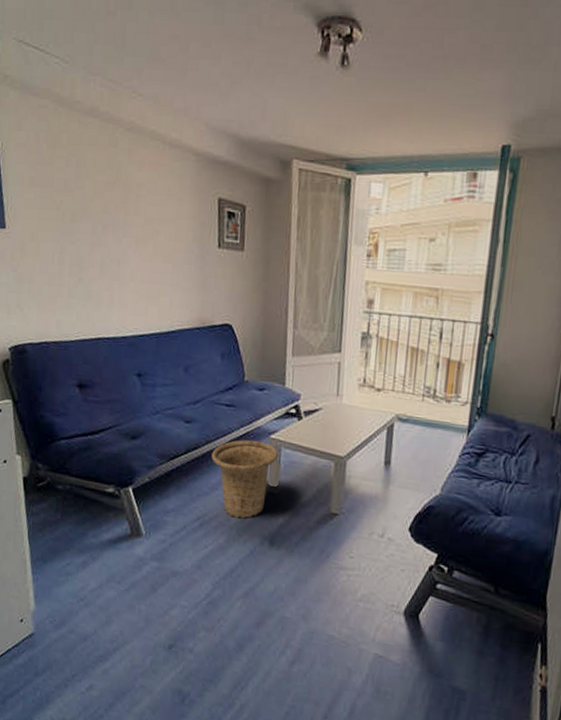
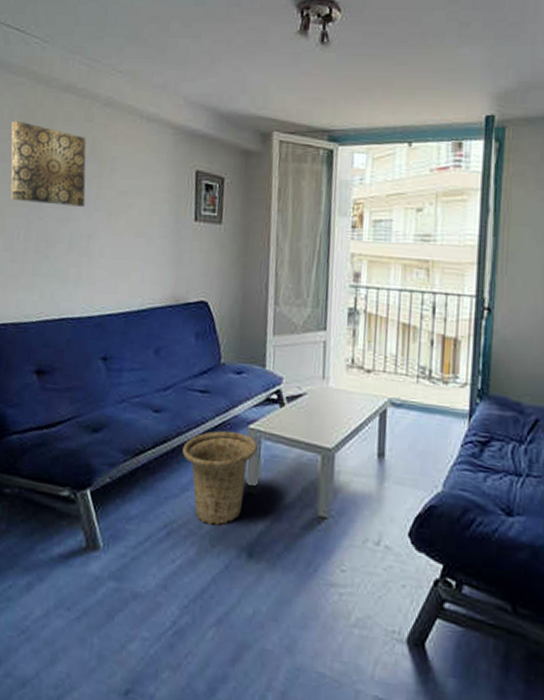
wall art: none [38,145,114,233] -> present [11,120,86,207]

